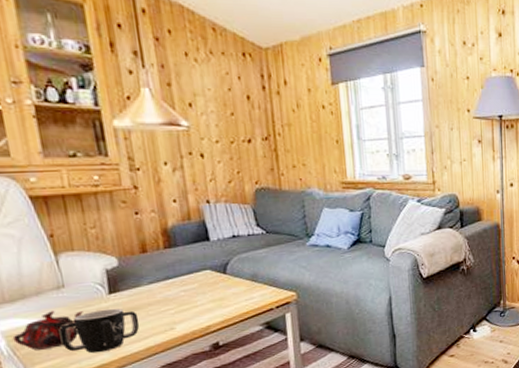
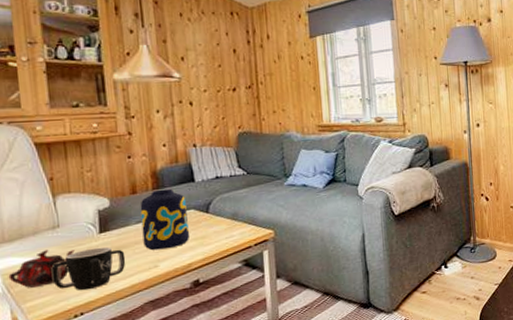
vase: none [151,247,208,312] -> present [140,188,190,251]

